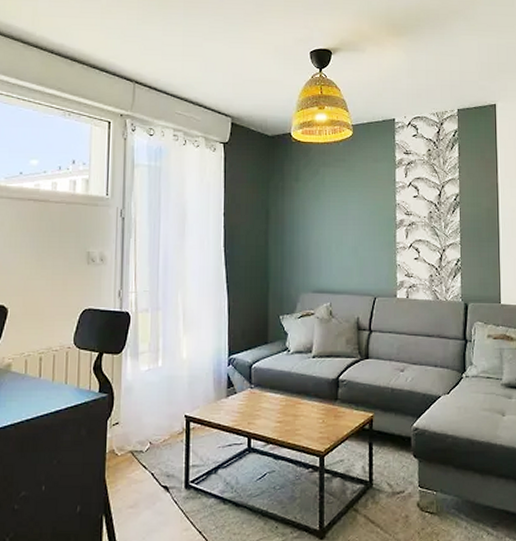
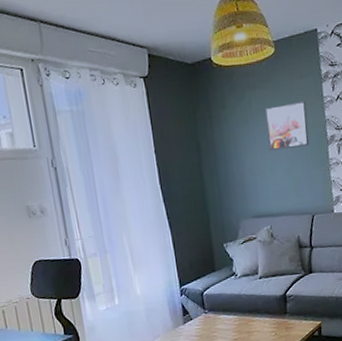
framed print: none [337,183,378,228] -> present [265,100,310,152]

